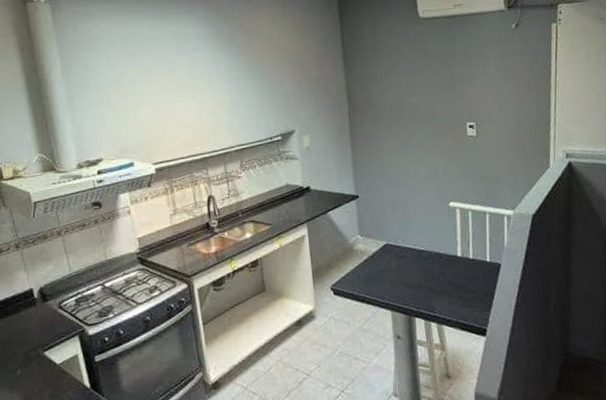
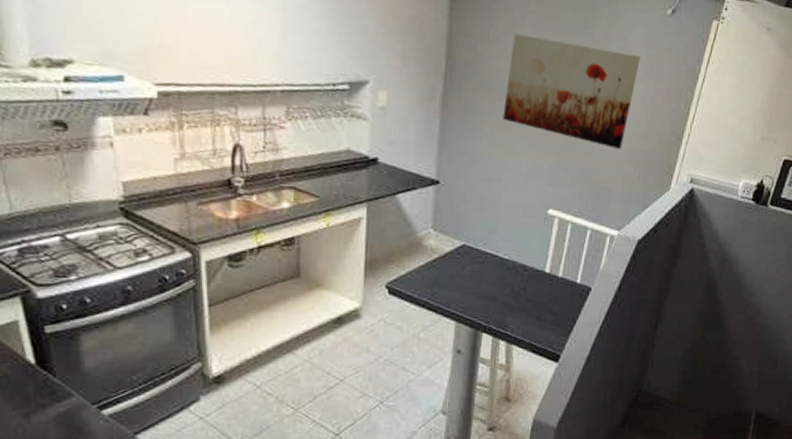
wall art: none [395,65,500,143] -> present [503,33,641,149]

